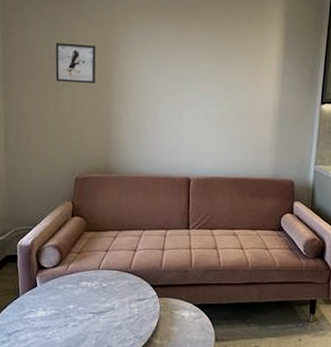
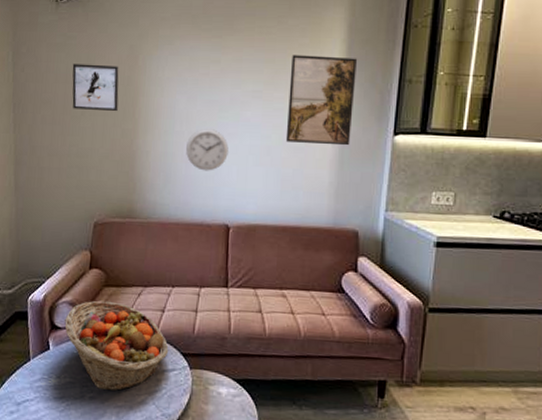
fruit basket: none [50,243,140,319] -> present [64,300,169,391]
wall clock: none [154,99,189,134] -> present [186,129,229,171]
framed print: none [235,39,293,113] -> present [285,55,358,146]

